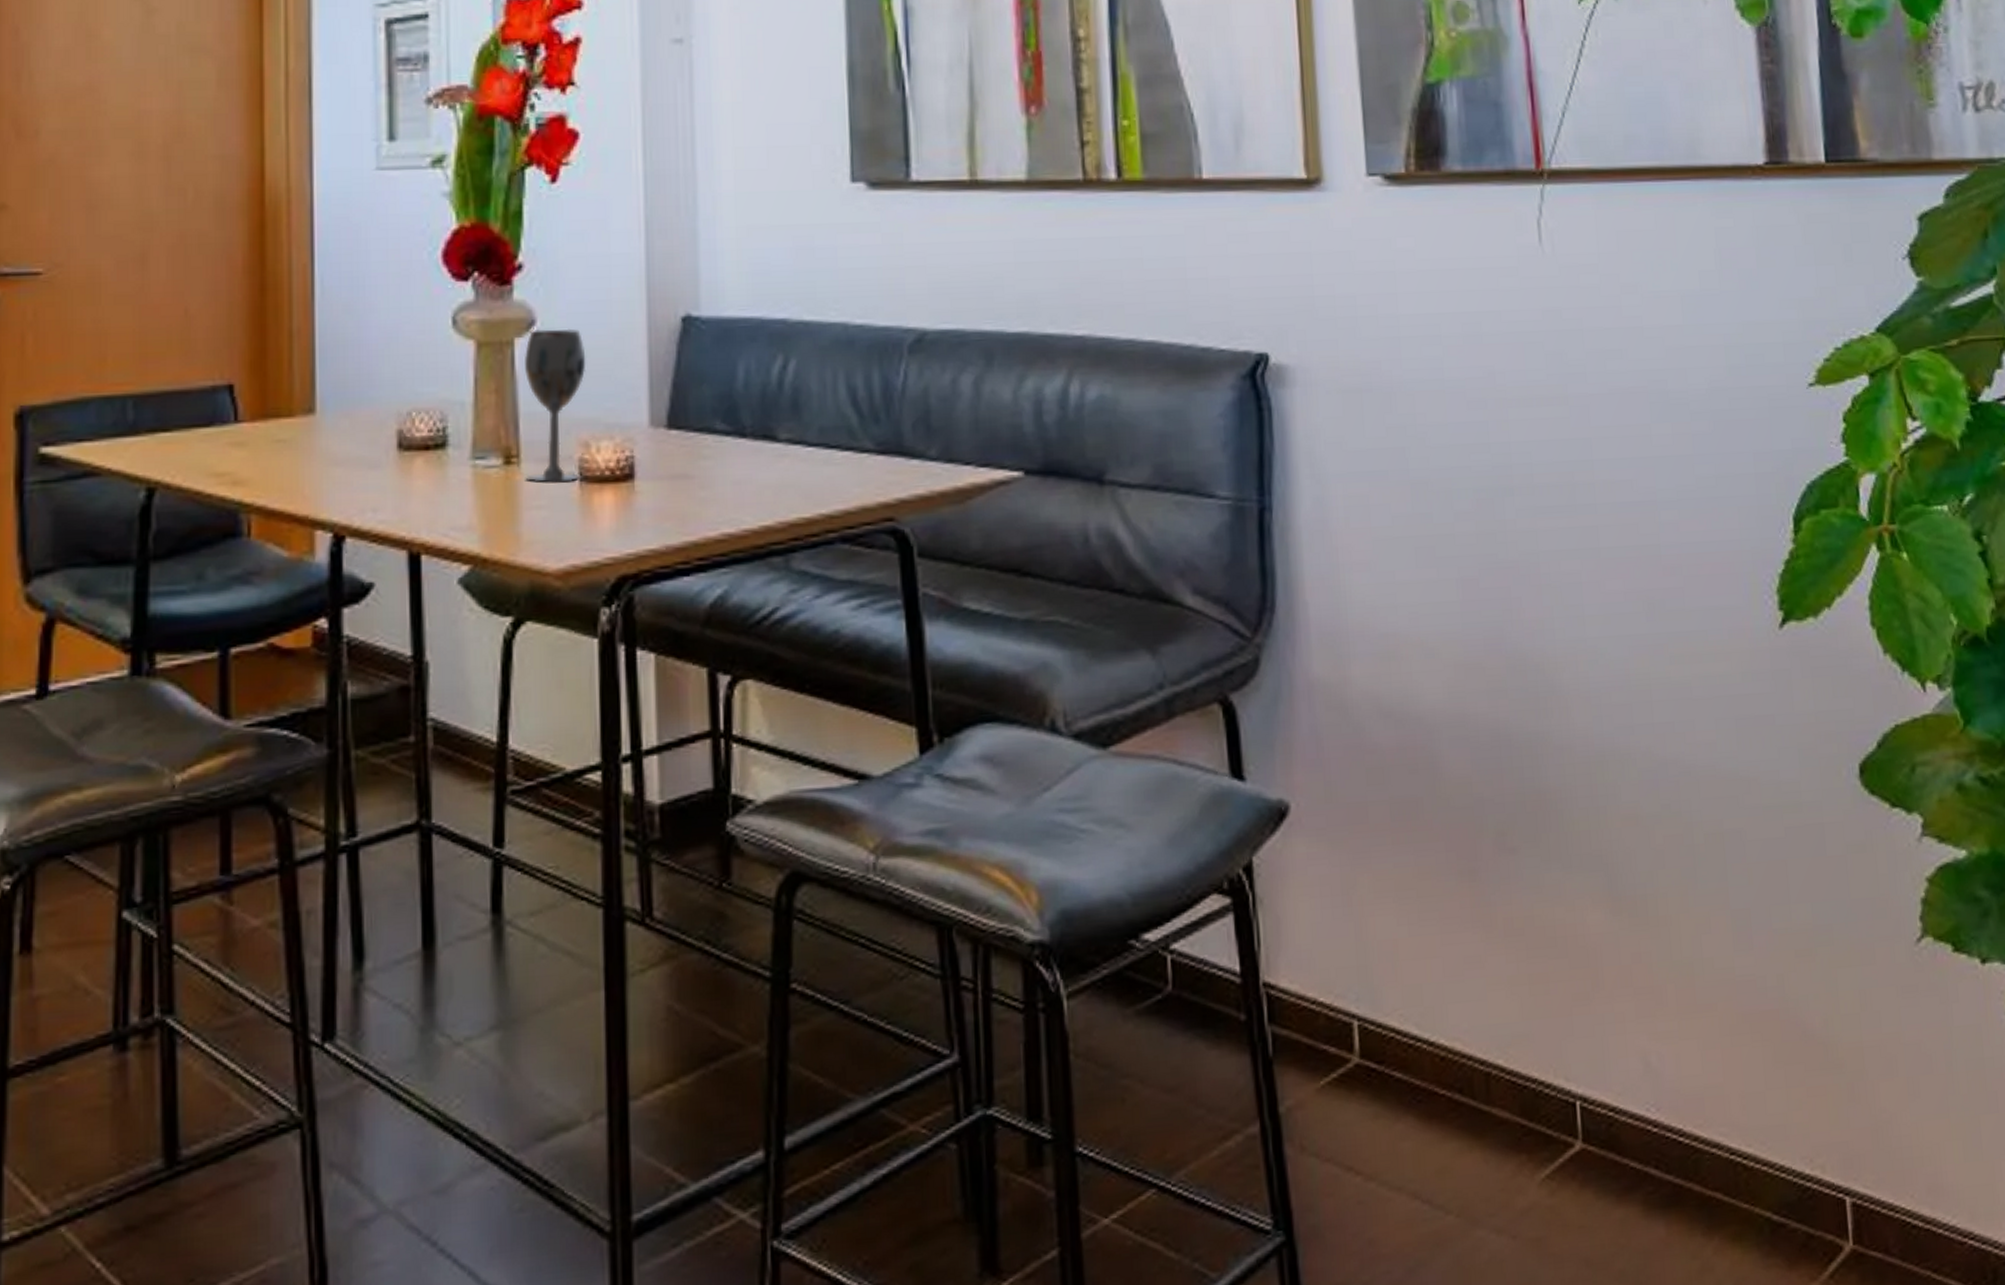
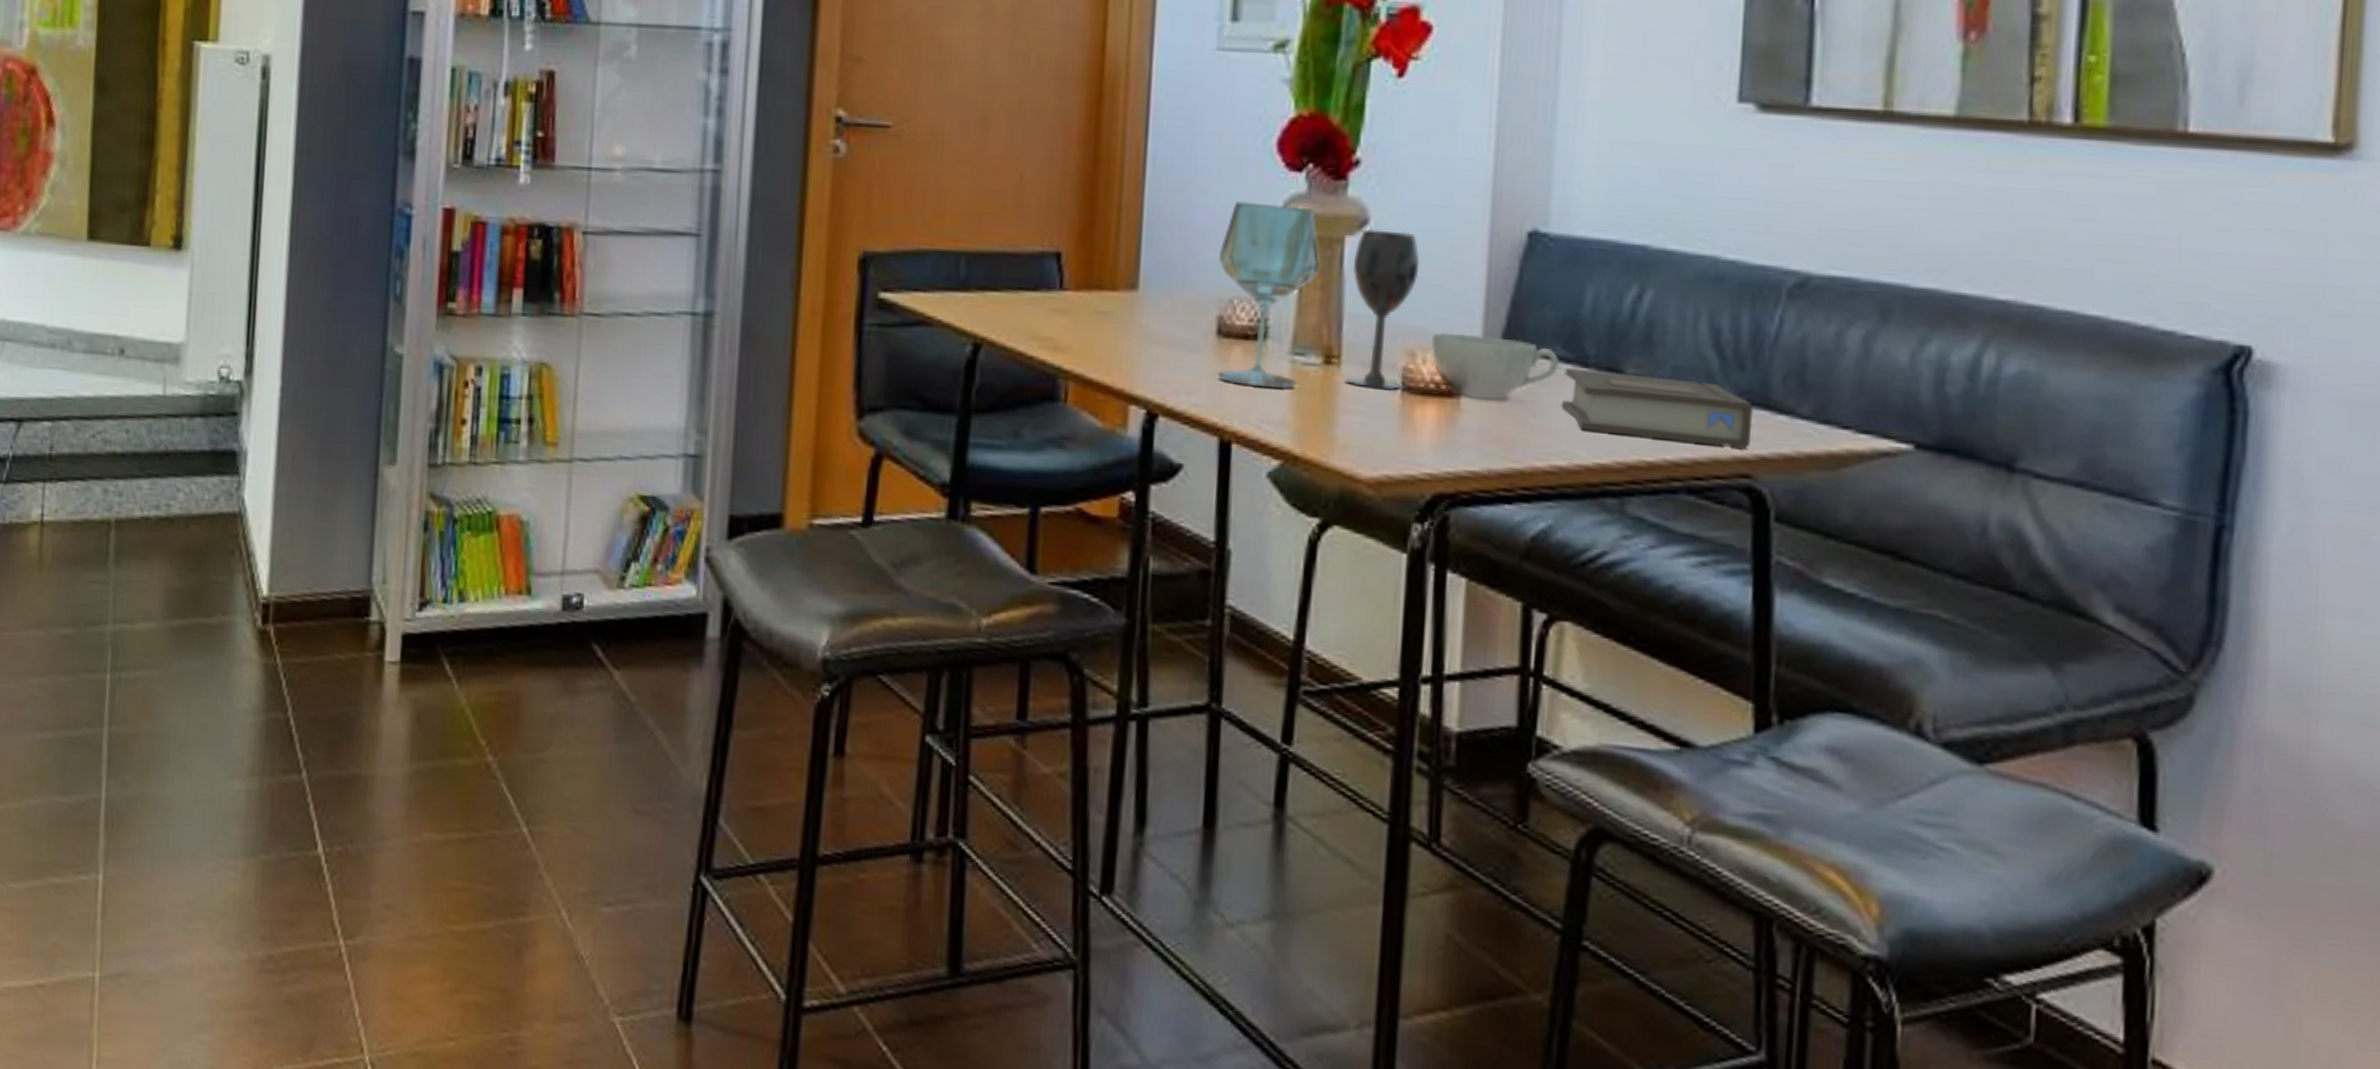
wine glass: none [394,314,492,496] -> present [1217,201,1319,389]
teacup: none [604,418,721,480] -> present [1432,332,1560,402]
book: none [725,438,891,497] -> present [1561,367,1754,449]

